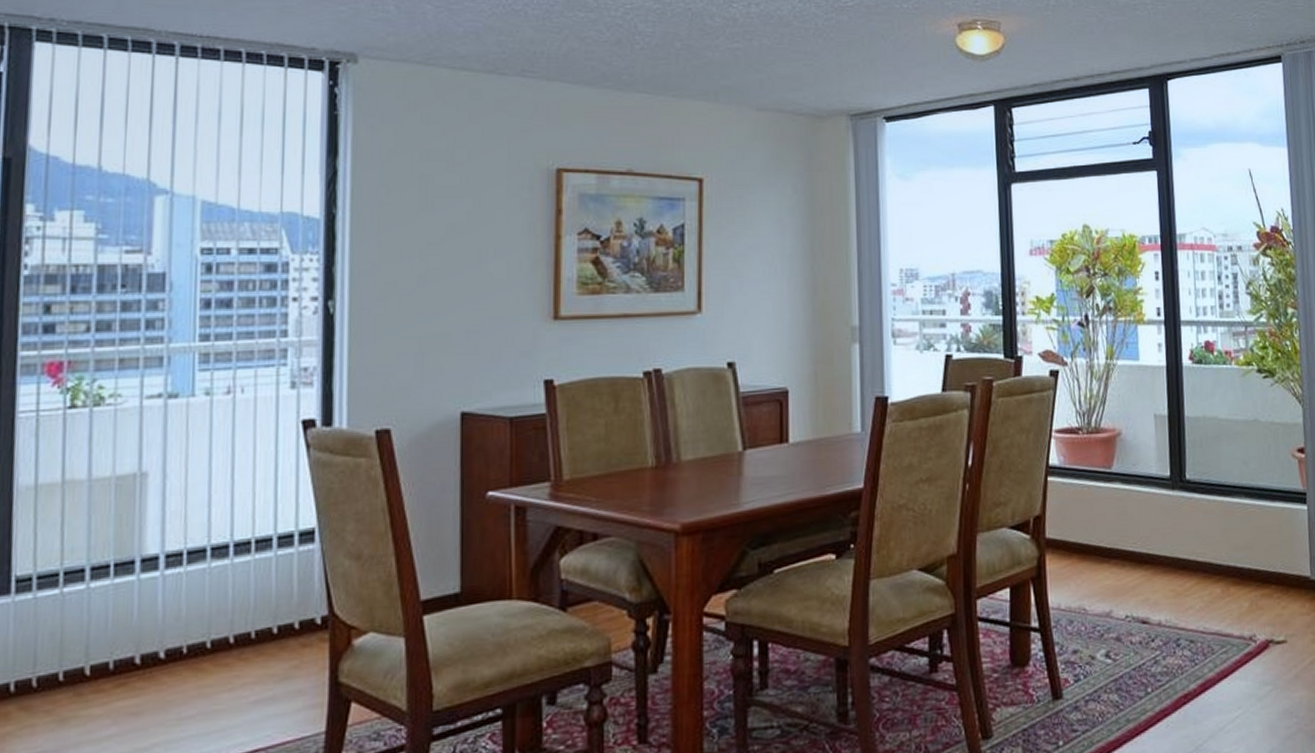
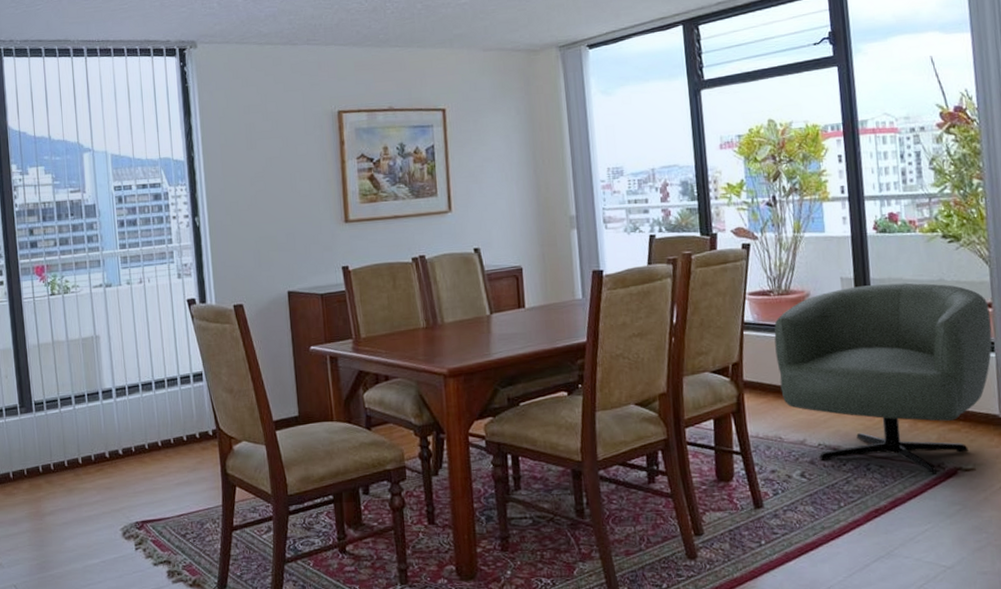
armchair: none [1081,422,1305,651] -> present [774,283,992,476]

